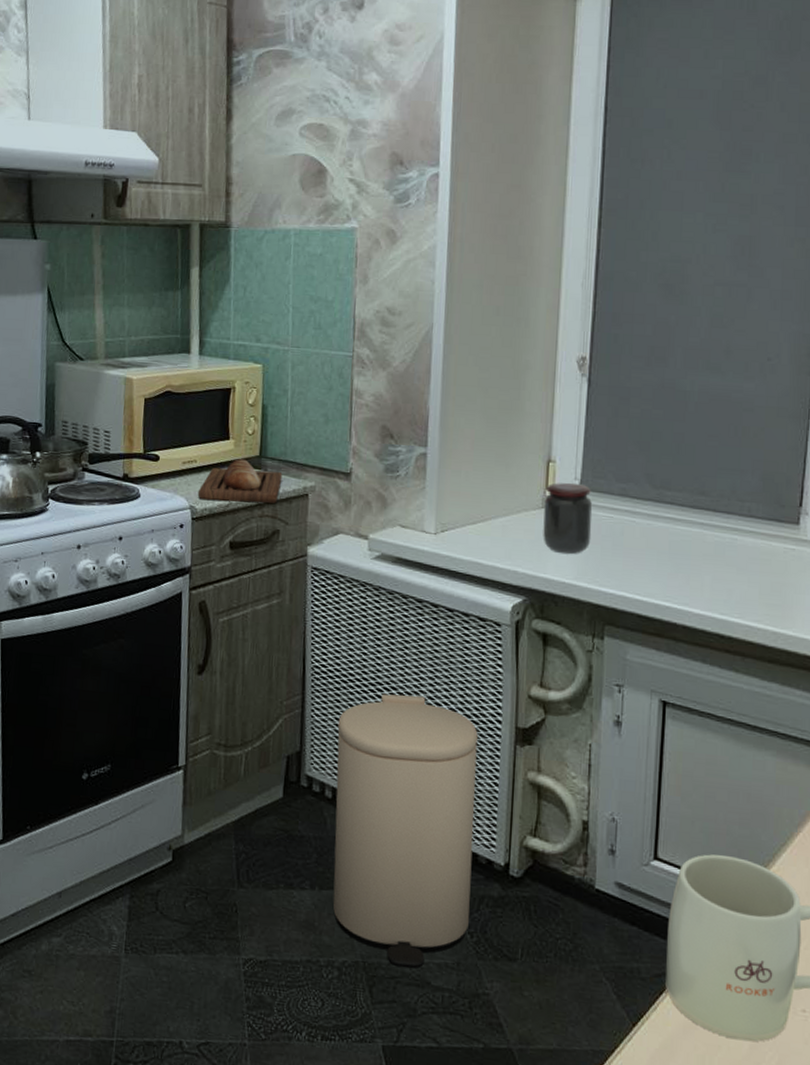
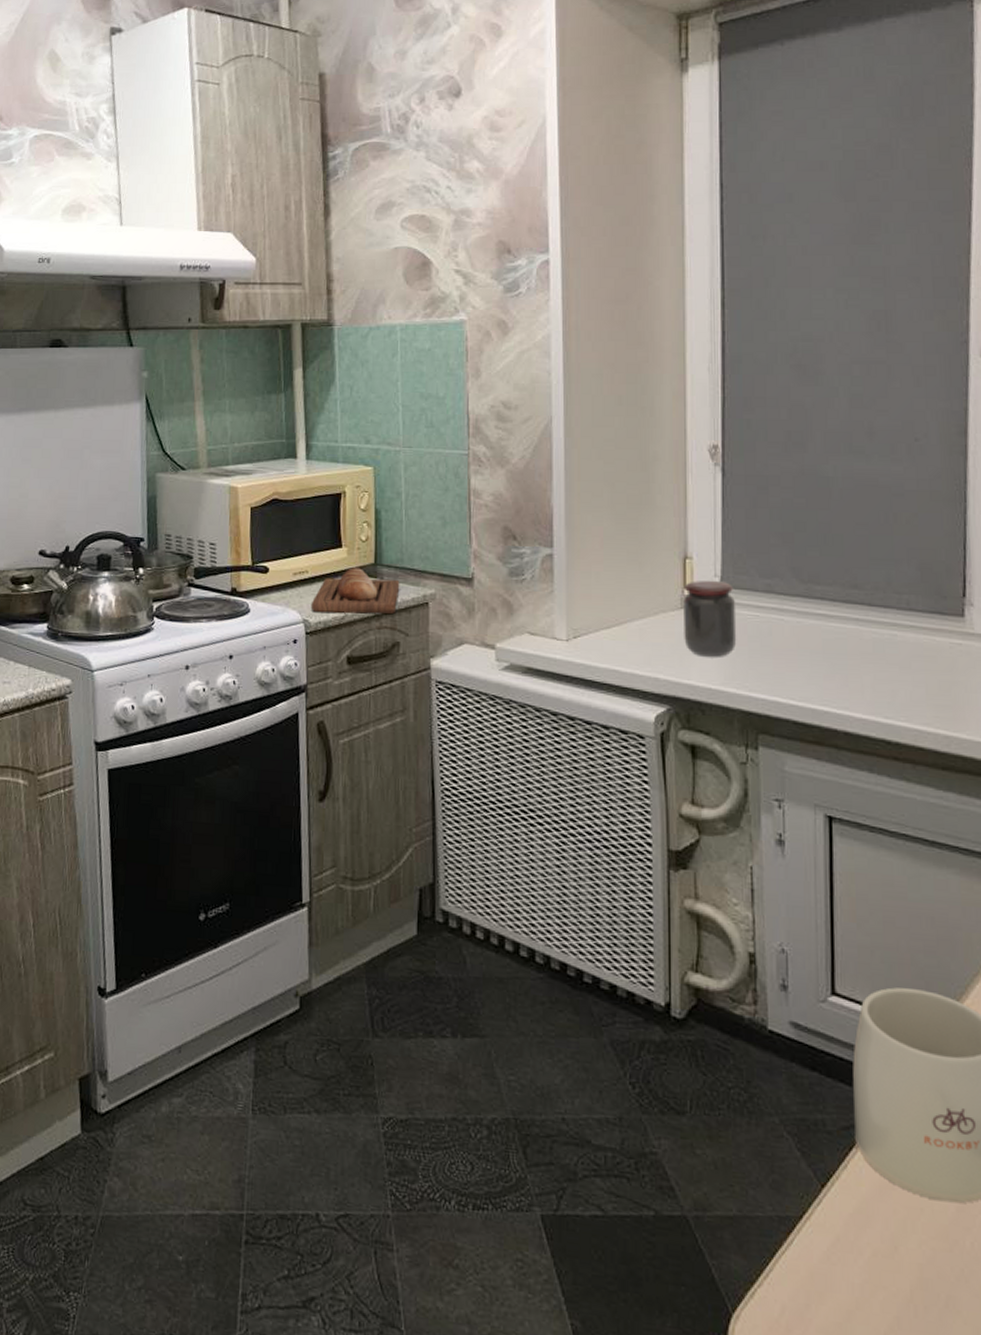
pedal bin: present [333,693,478,969] -> none [473,817,629,1126]

